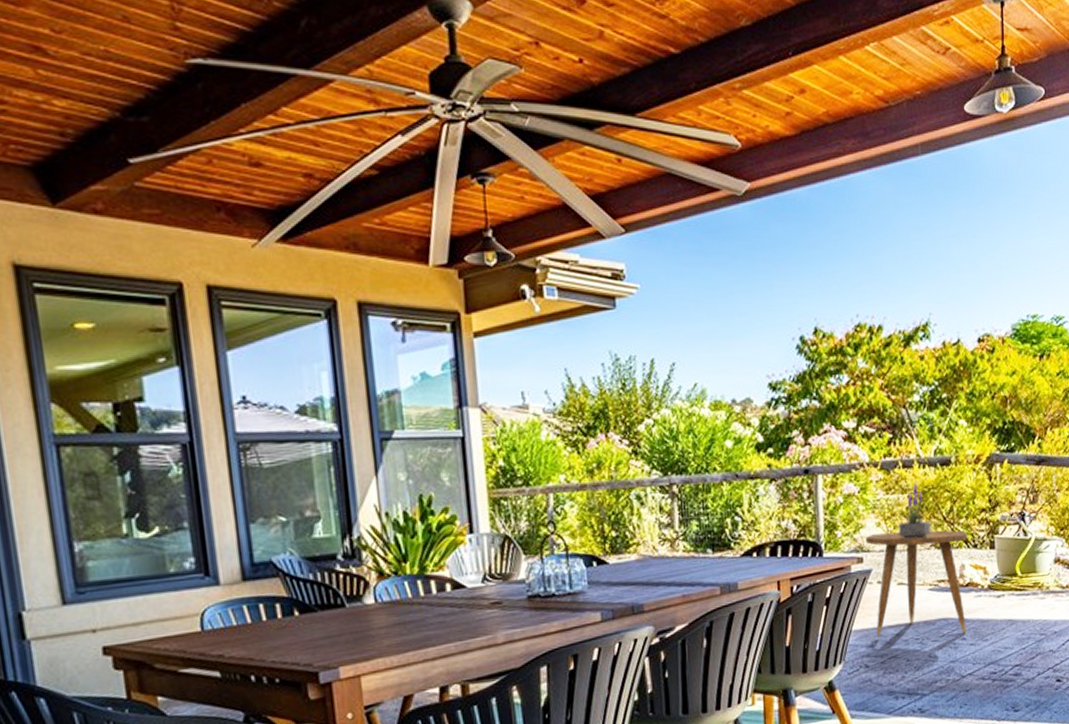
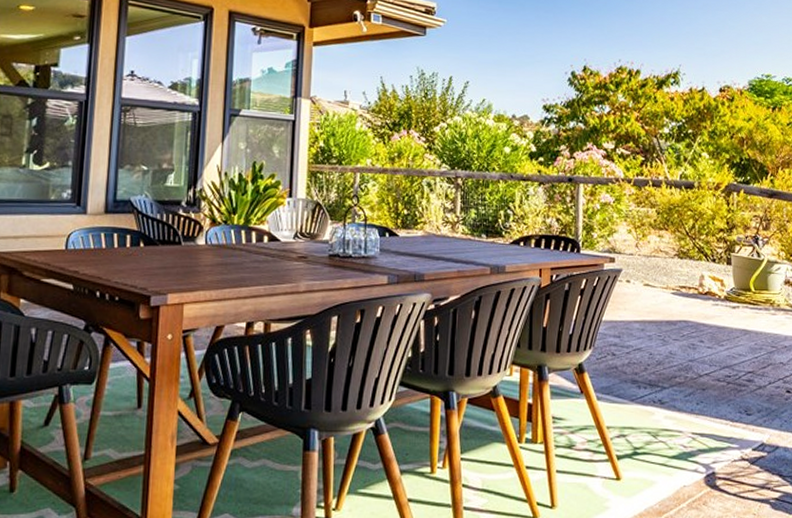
side table: present [865,530,968,637] -> none [618,239,708,337]
potted plant: present [899,480,931,540] -> none [647,198,675,248]

